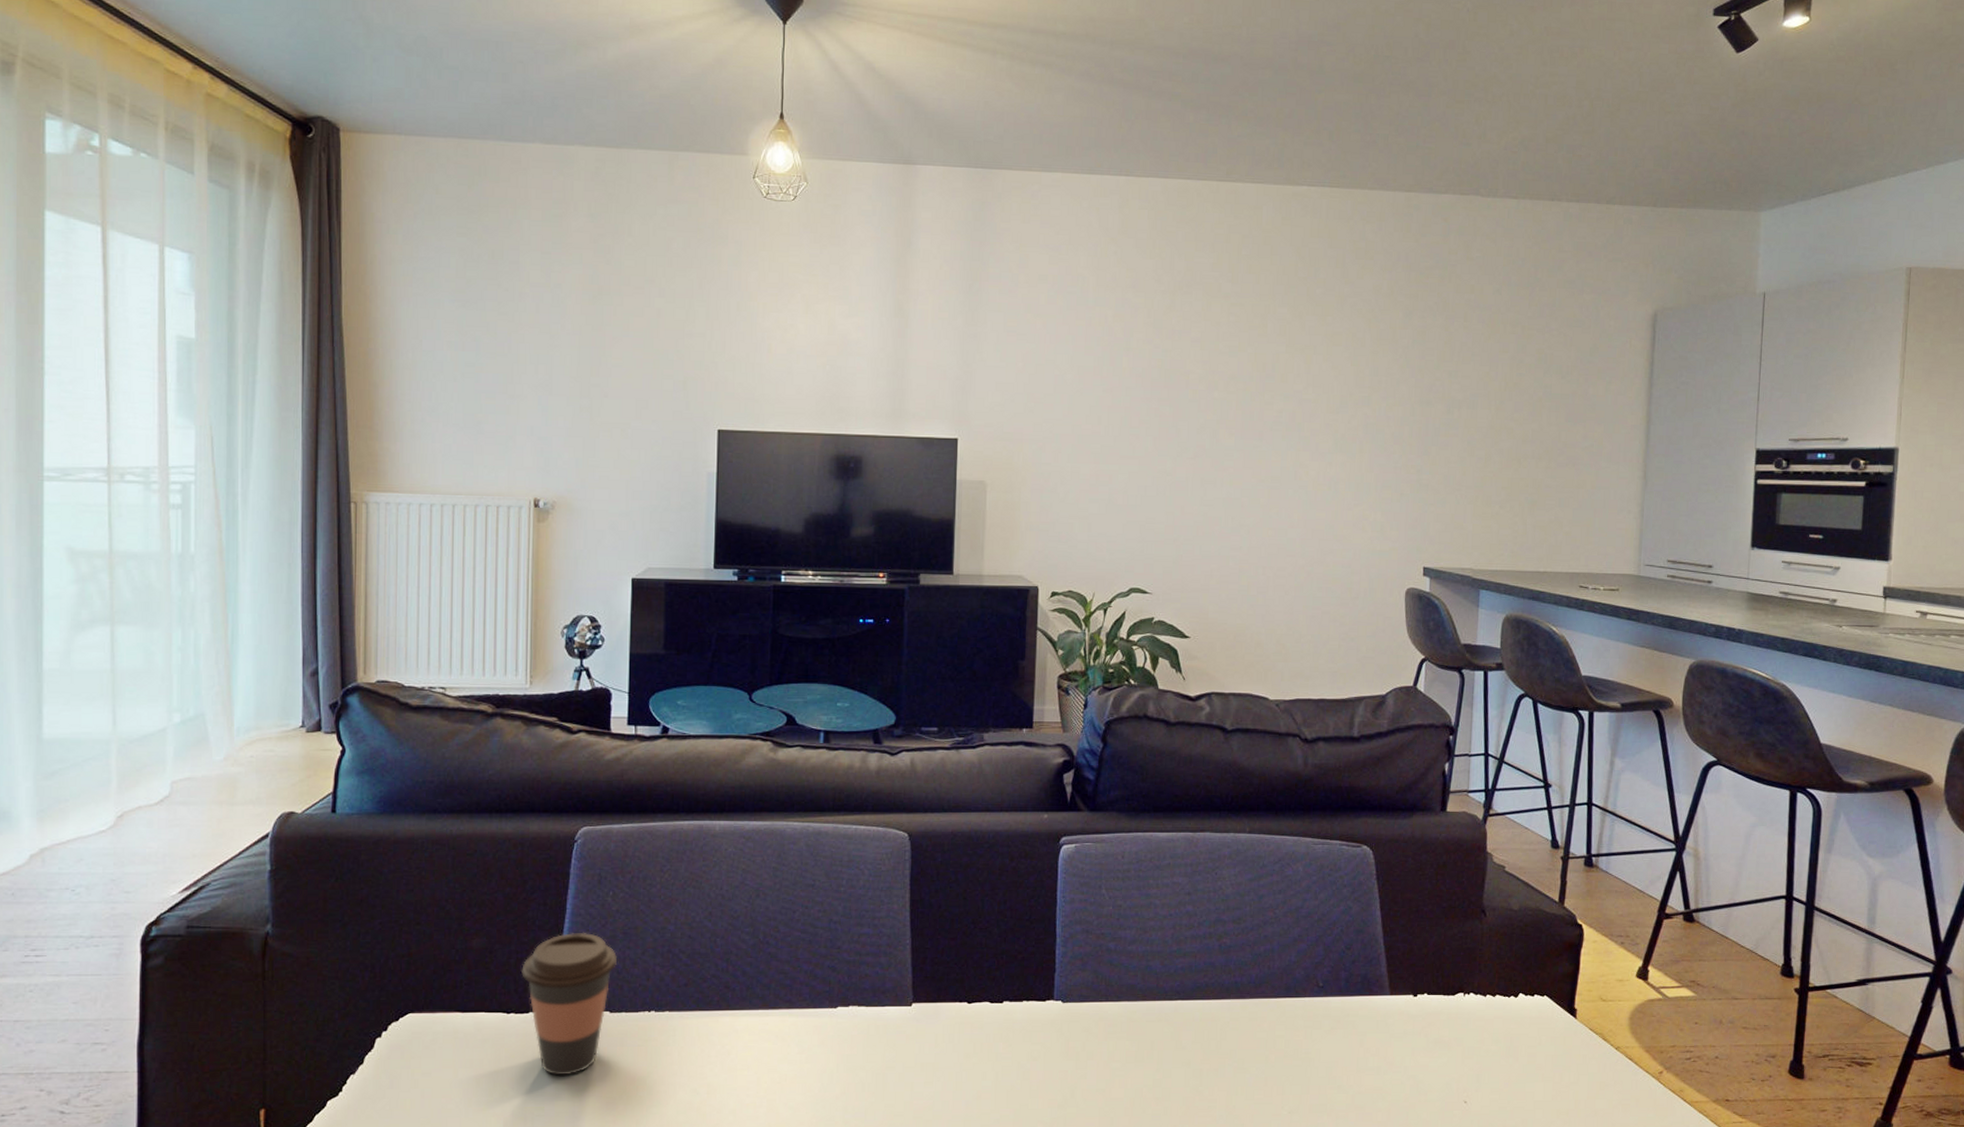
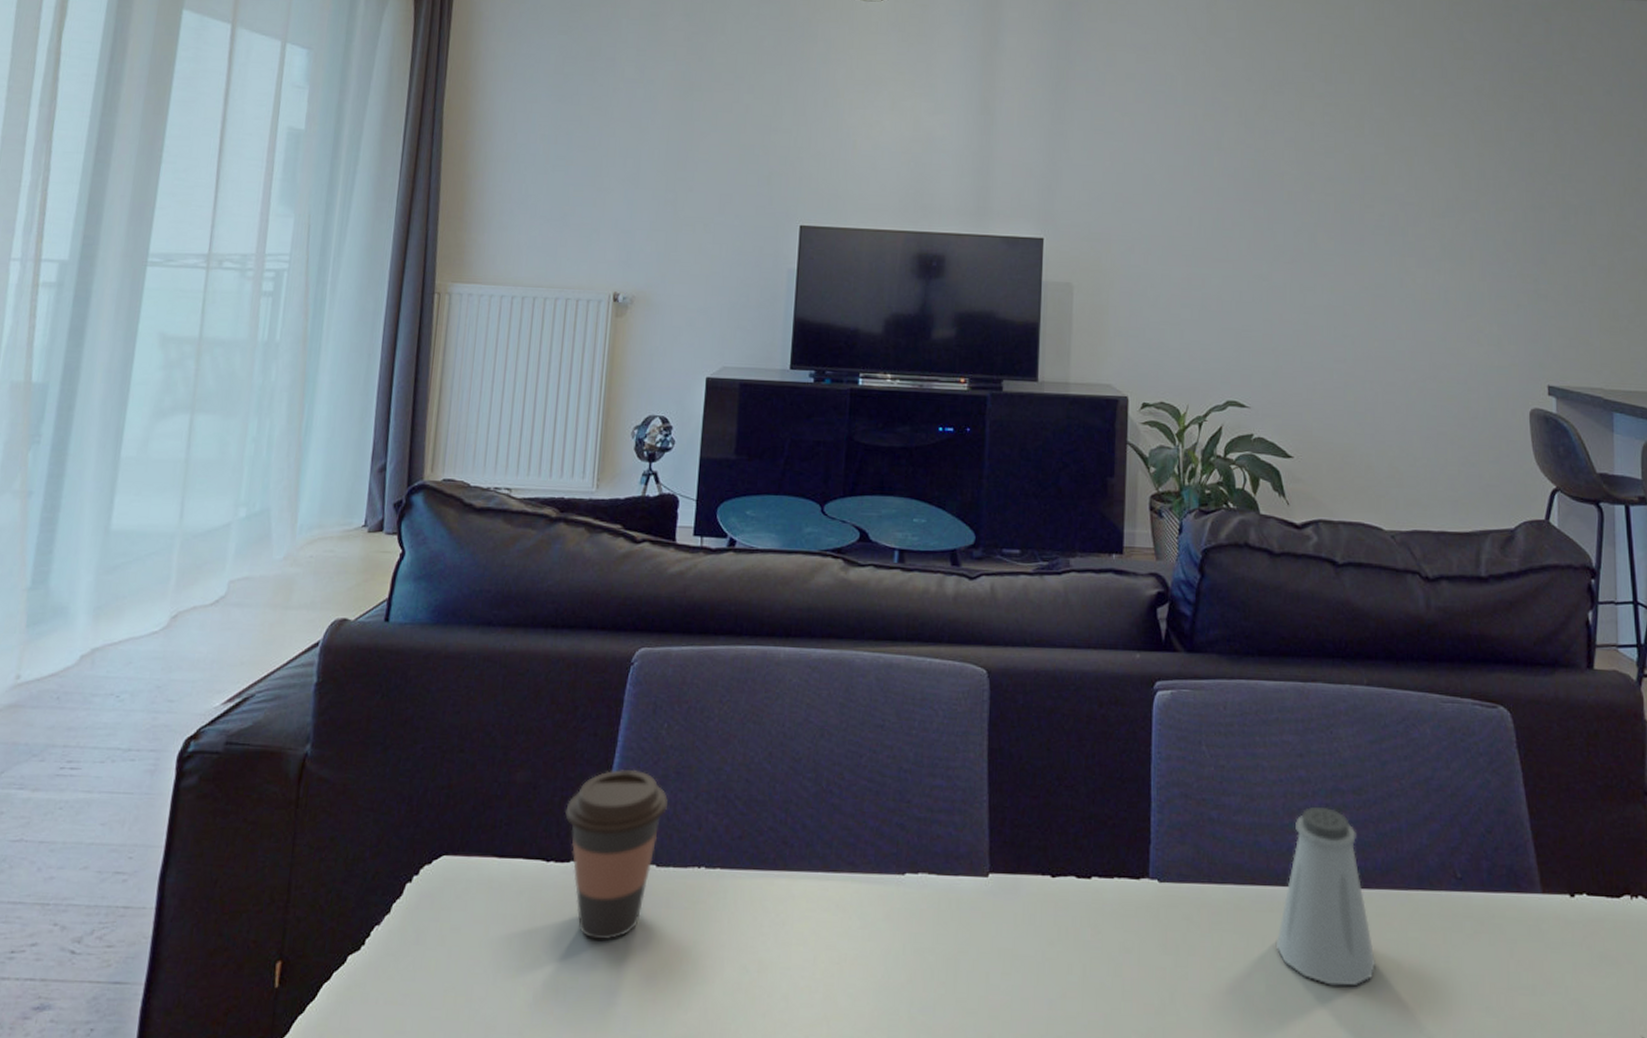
saltshaker: none [1163,936,1247,1077] -> present [1277,807,1375,986]

